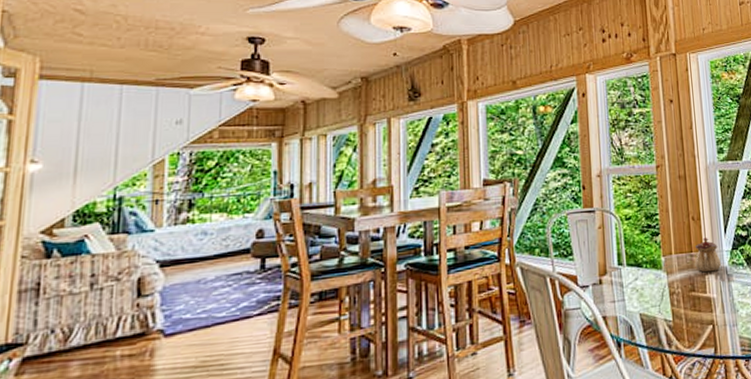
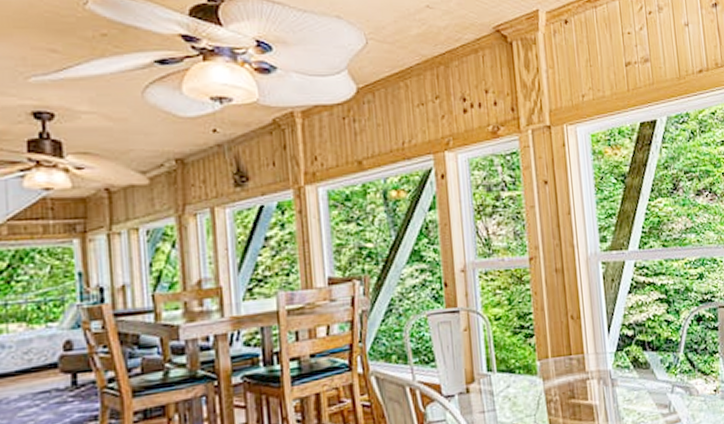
teapot: present [694,238,722,273] -> none [574,339,605,378]

